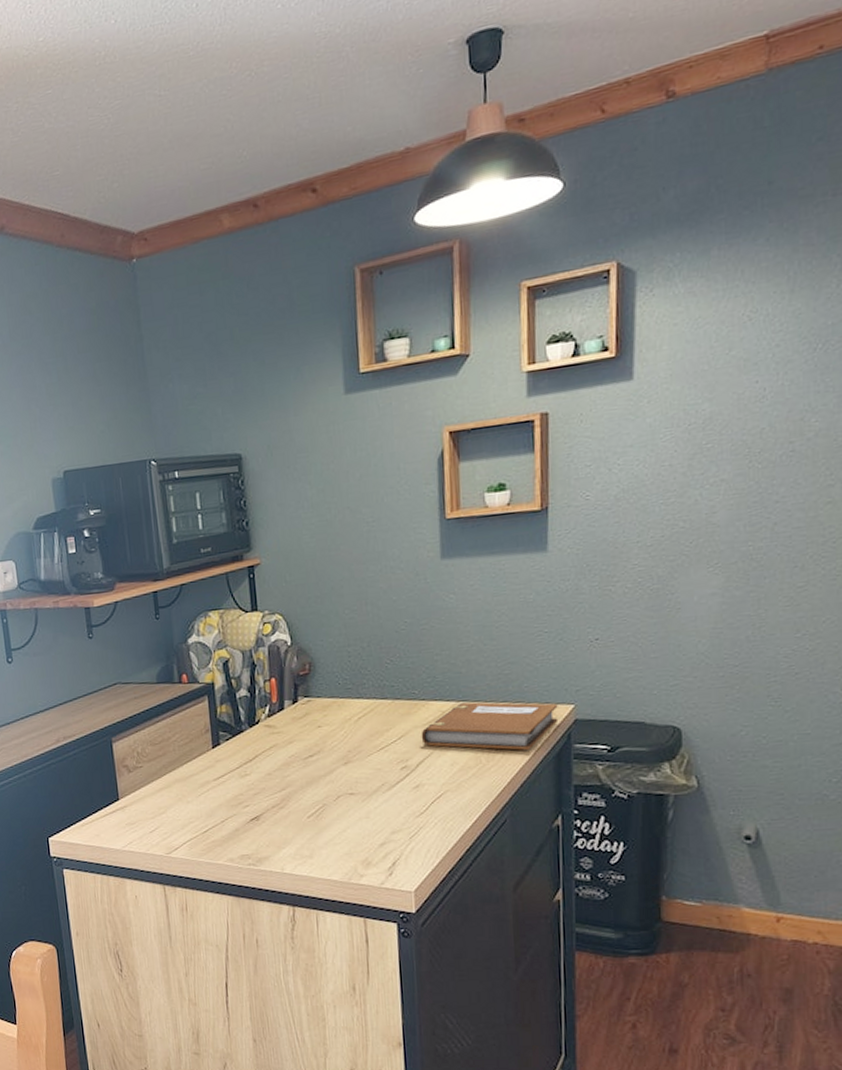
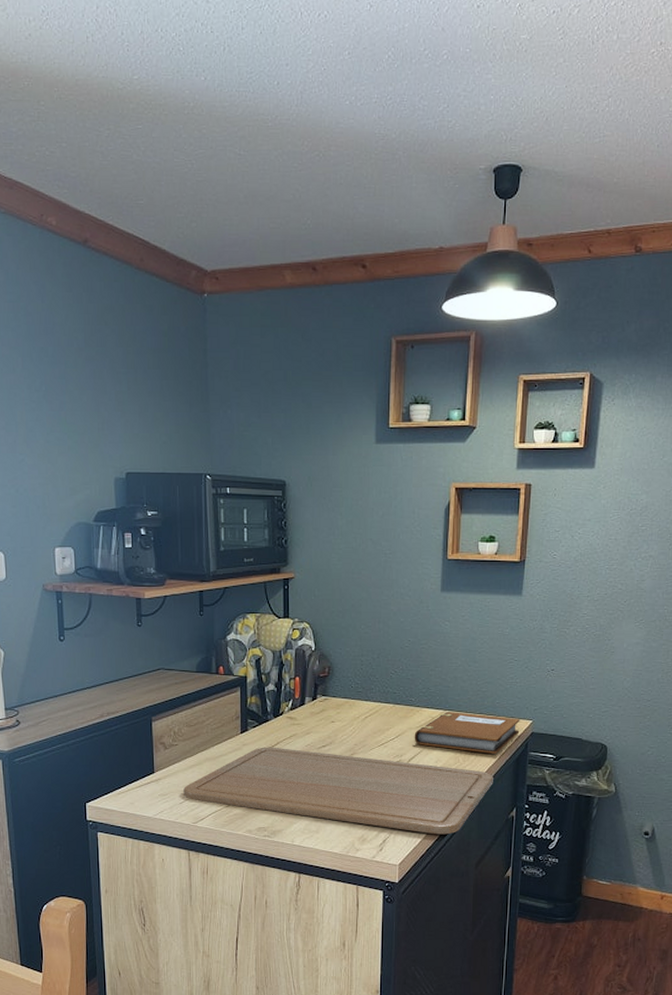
chopping board: none [153,761,528,853] -> present [183,747,493,835]

